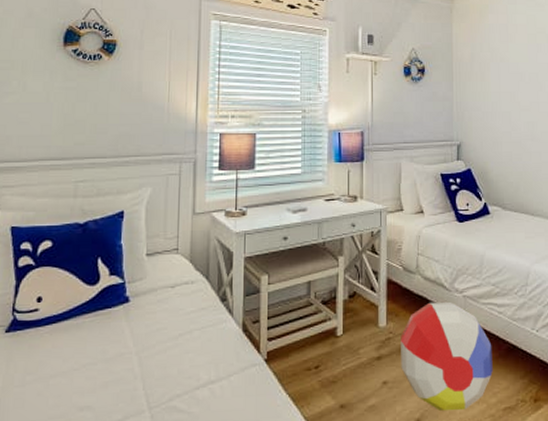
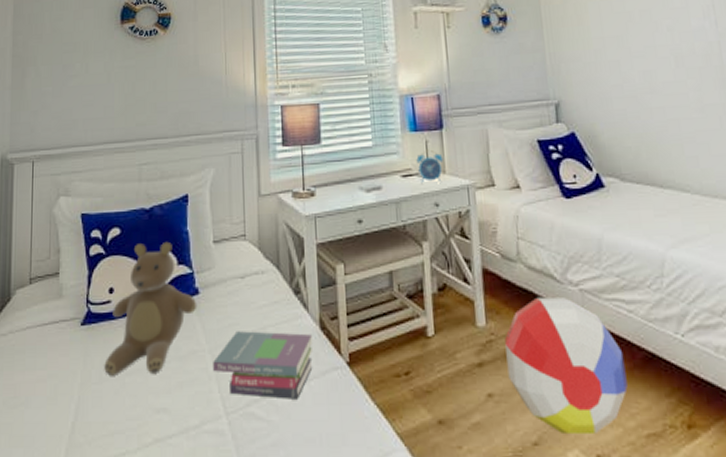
teddy bear: none [28,254,127,379] -> present [104,241,197,376]
books: none [139,334,236,393] -> present [213,331,313,399]
alarm clock: none [339,178,362,207] -> present [416,149,444,184]

